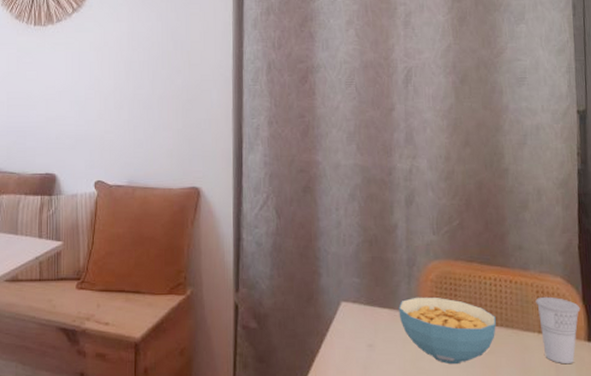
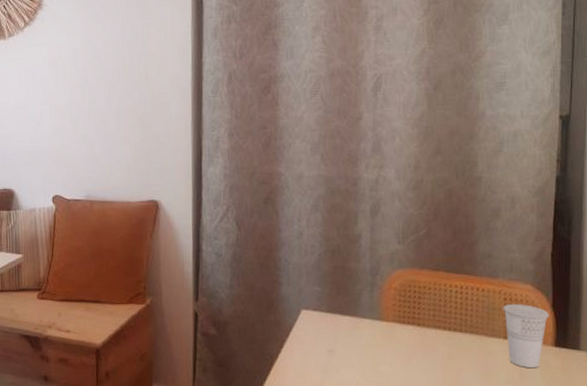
cereal bowl: present [398,297,496,365] -> none [360,304,460,369]

